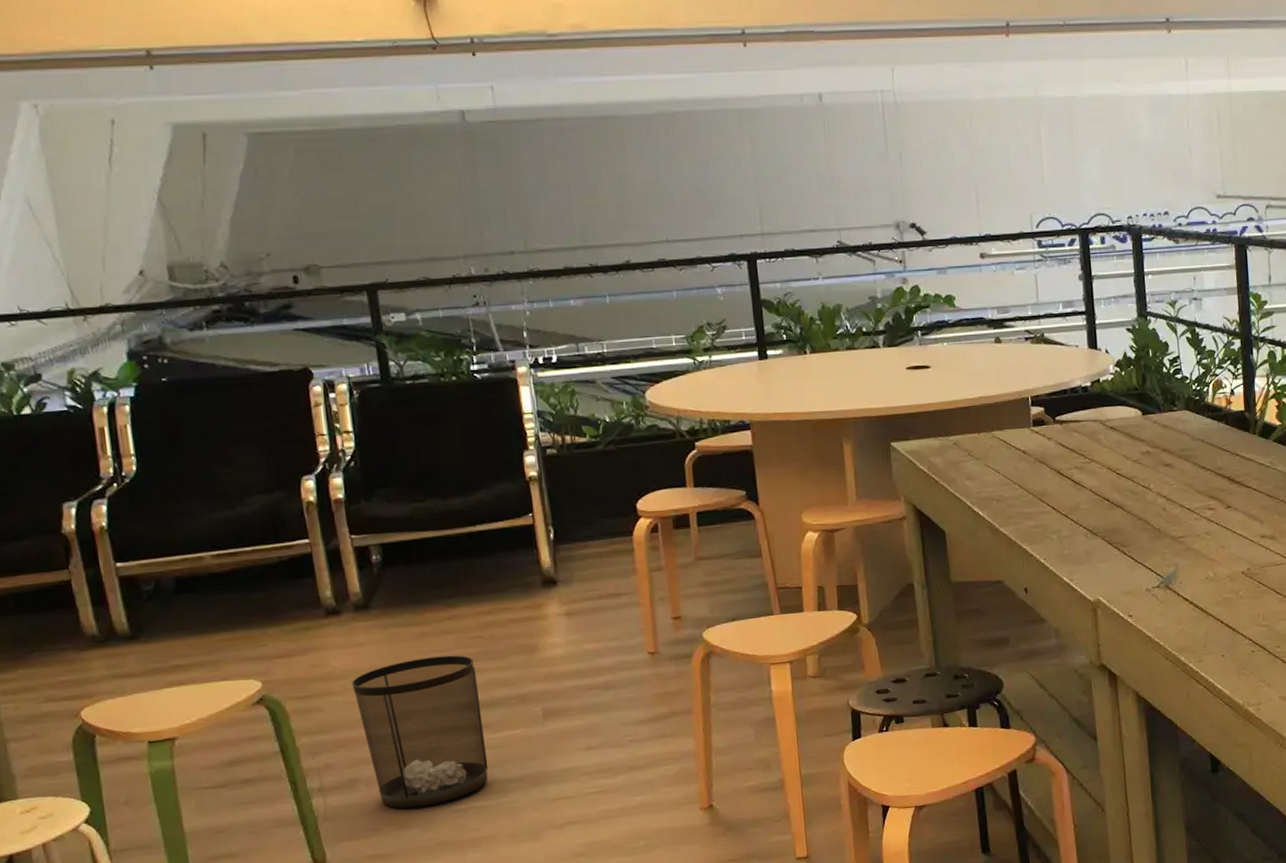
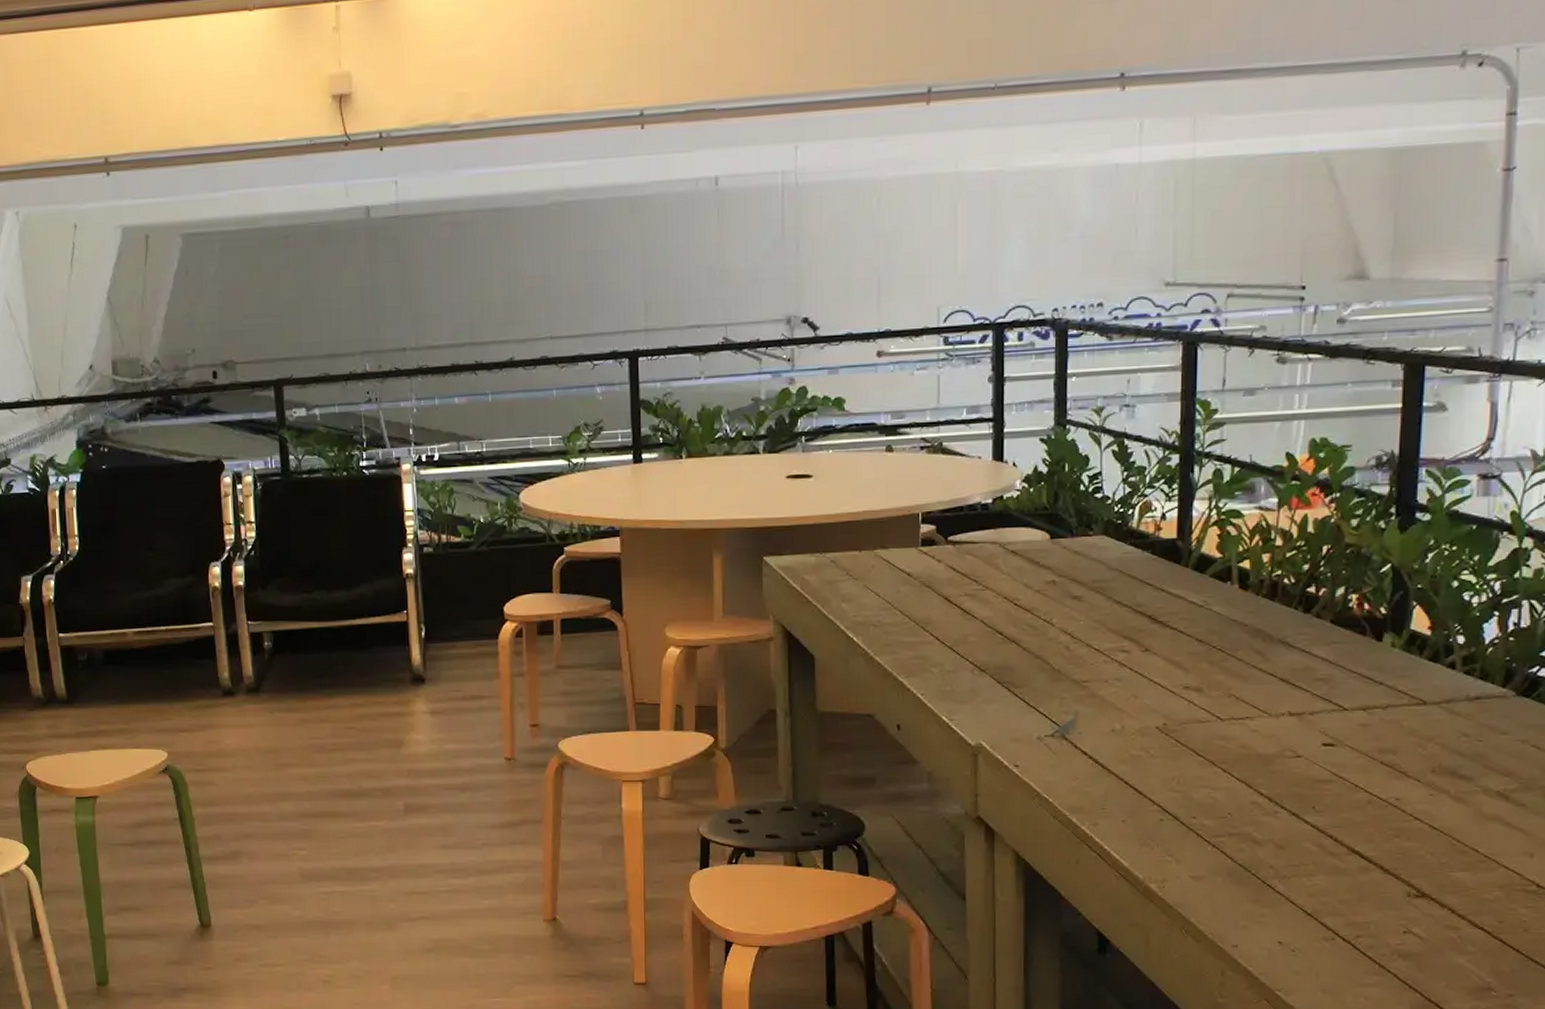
waste bin: present [351,655,489,809] -> none [240,743,353,885]

